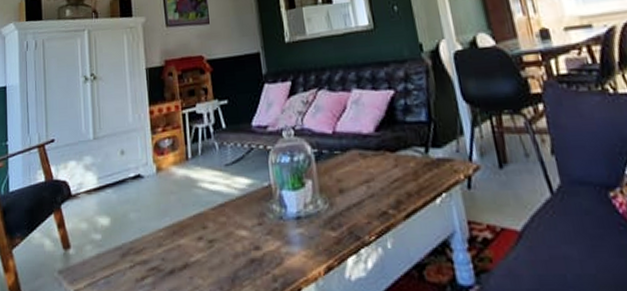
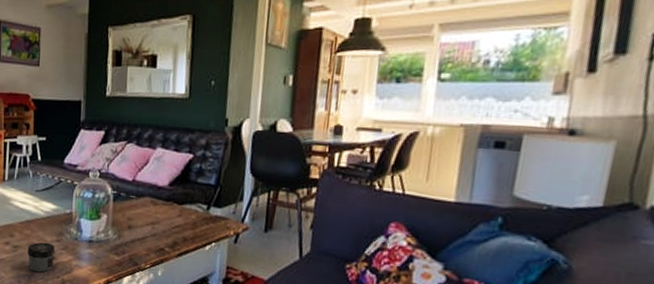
jar: none [225,229,259,272] -> present [27,242,55,273]

